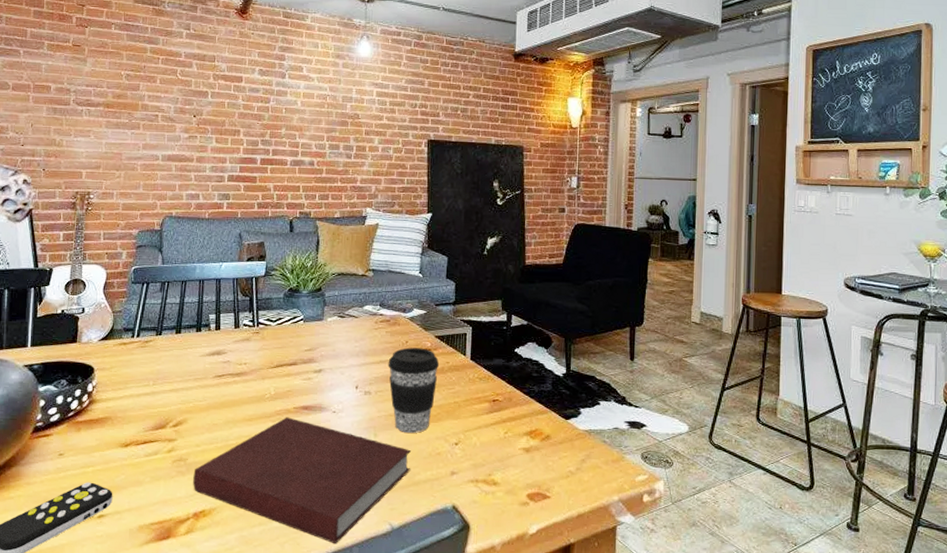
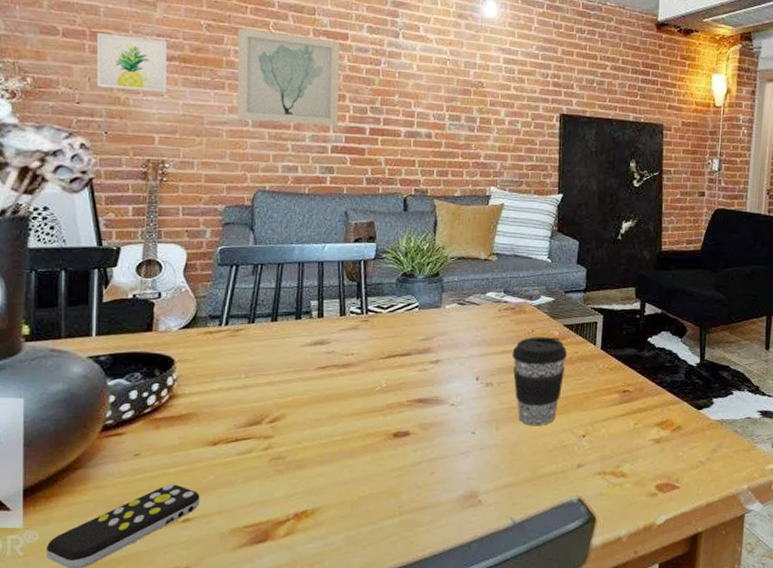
wall art: none [38,86,94,134] -> present [96,33,168,93]
wall art: none [150,76,235,157] -> present [237,27,340,126]
notebook: present [193,417,411,543] -> none [293,411,535,540]

